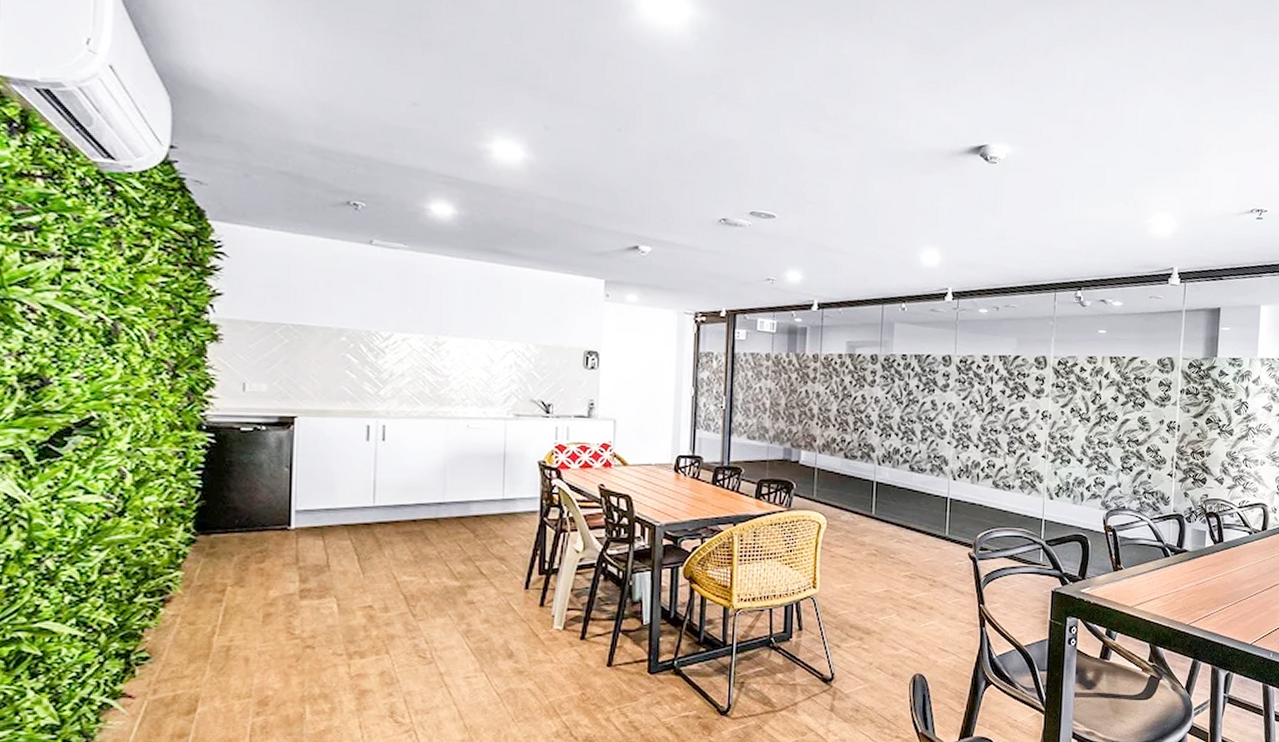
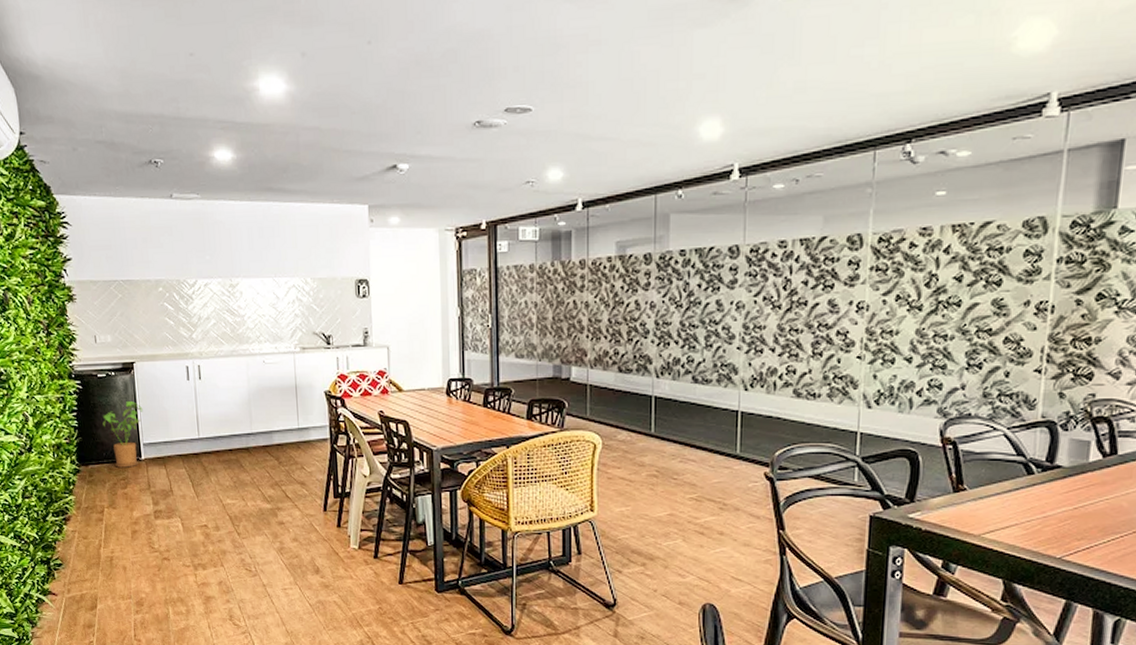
house plant: none [240,459,301,538] -> present [102,400,143,468]

